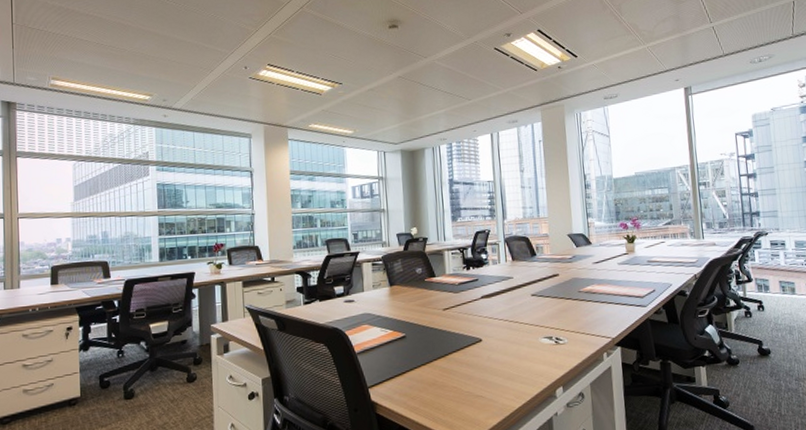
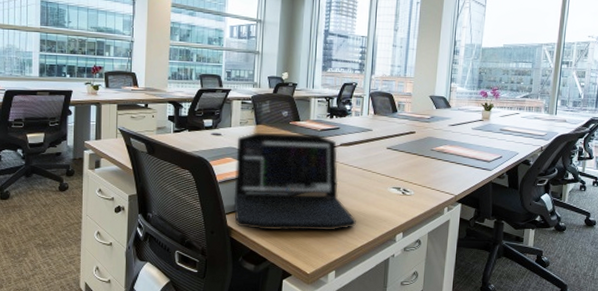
laptop: none [371,288,512,402] -> present [234,132,357,231]

